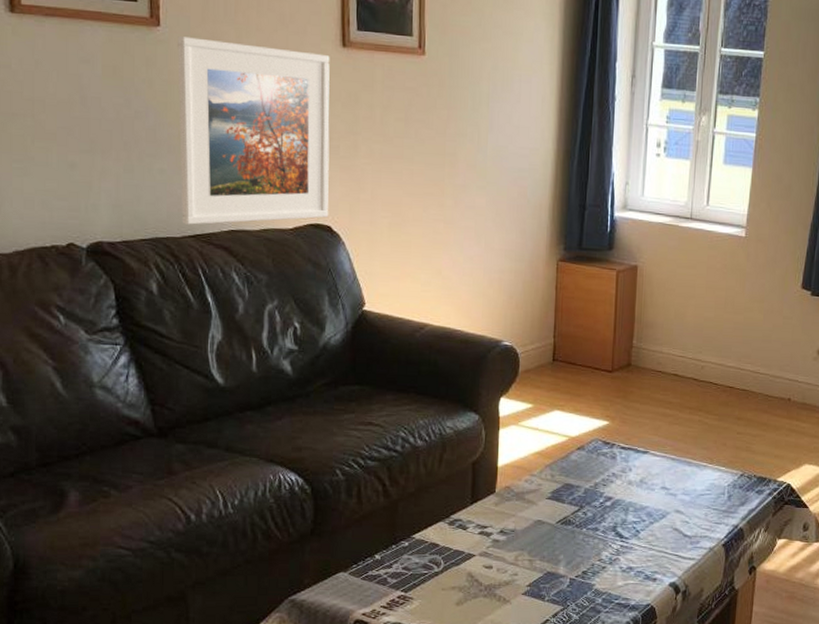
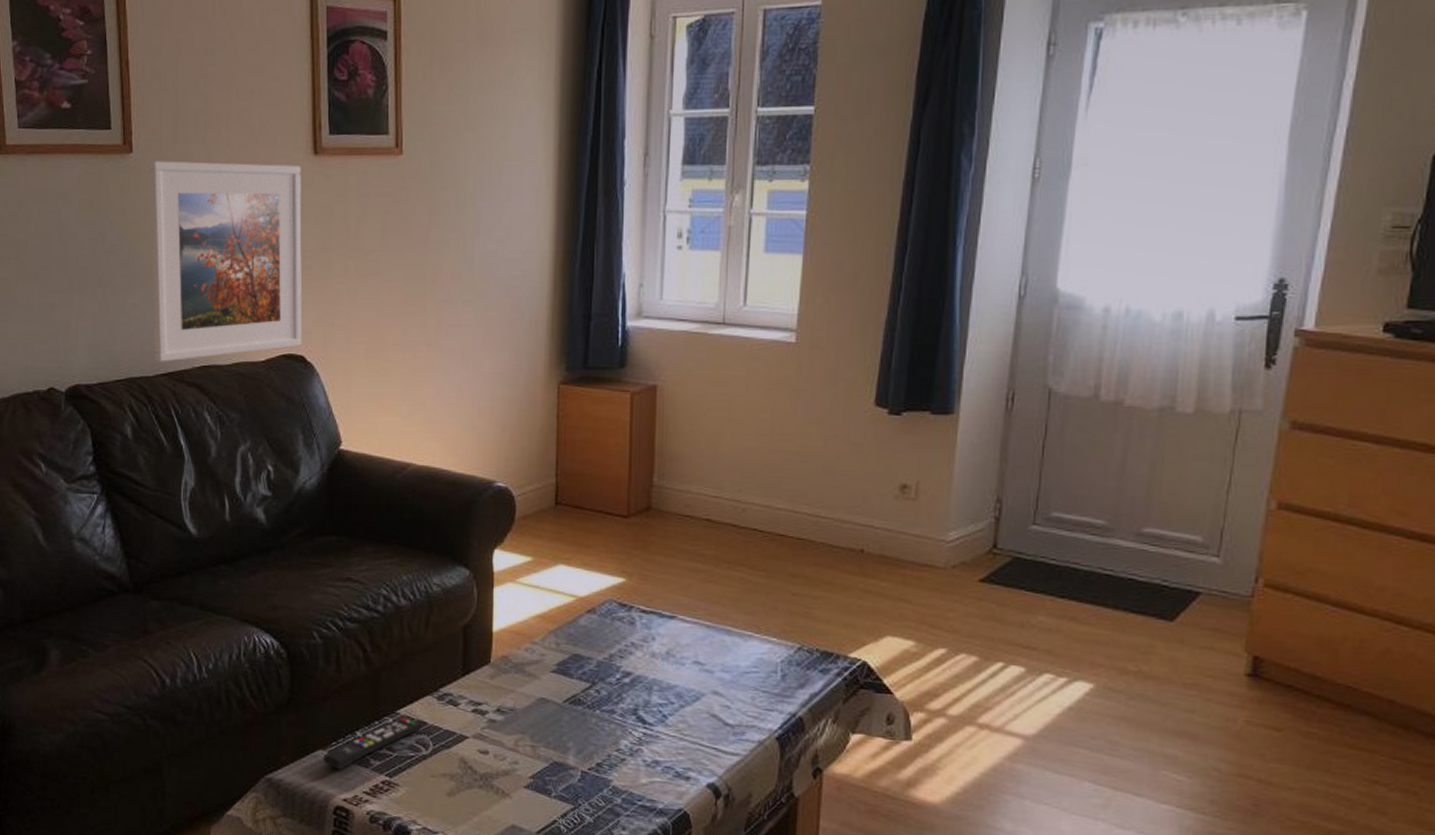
remote control: none [344,541,434,589] -> present [323,717,422,770]

